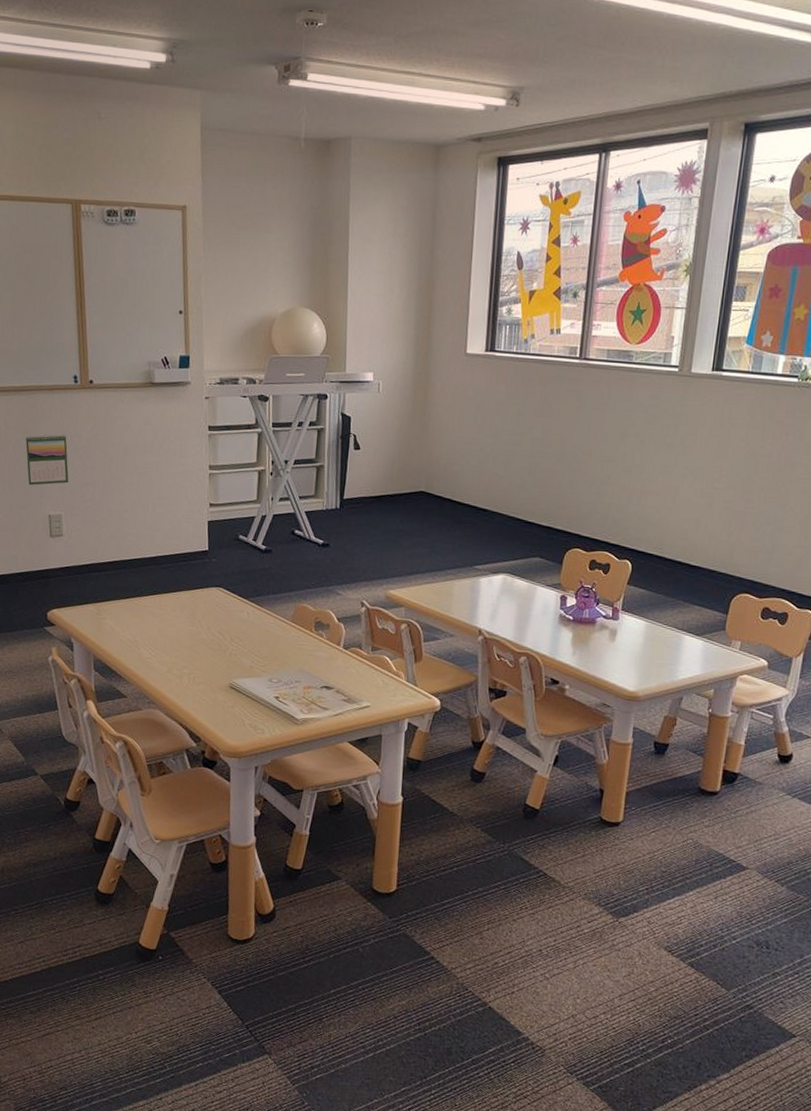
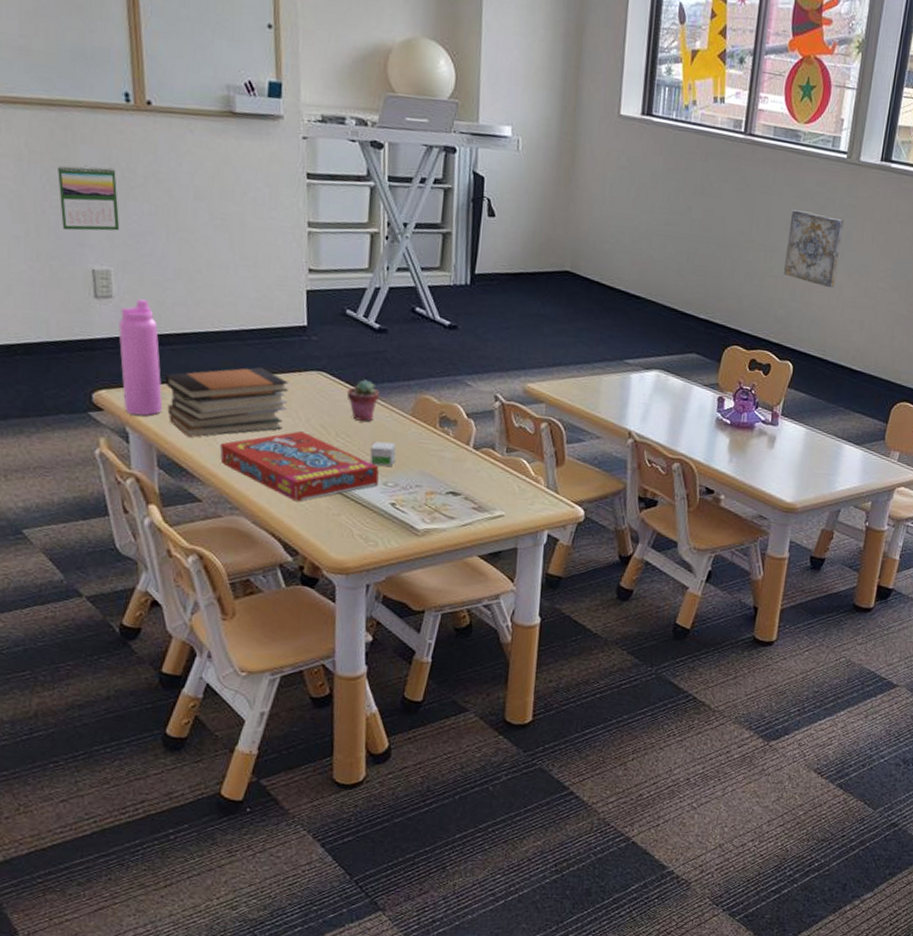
water bottle: none [67,536,99,629] -> present [118,299,163,416]
book stack: none [100,586,194,645] -> present [164,367,289,438]
snack box: none [140,637,265,697] -> present [219,431,379,502]
potted succulent: none [239,592,265,628] -> present [346,379,379,422]
small box: none [258,644,280,665] -> present [369,441,397,466]
wall art: none [620,422,677,491] -> present [784,210,844,288]

